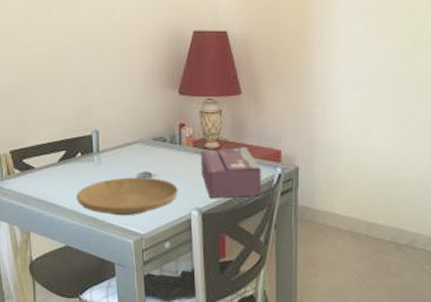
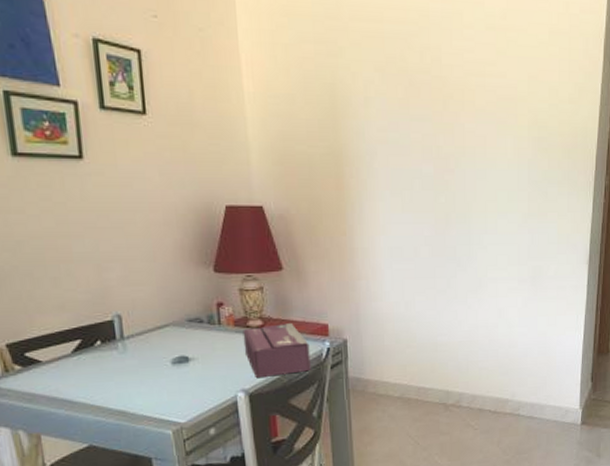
plate: present [76,177,178,216] -> none [98,361,221,407]

